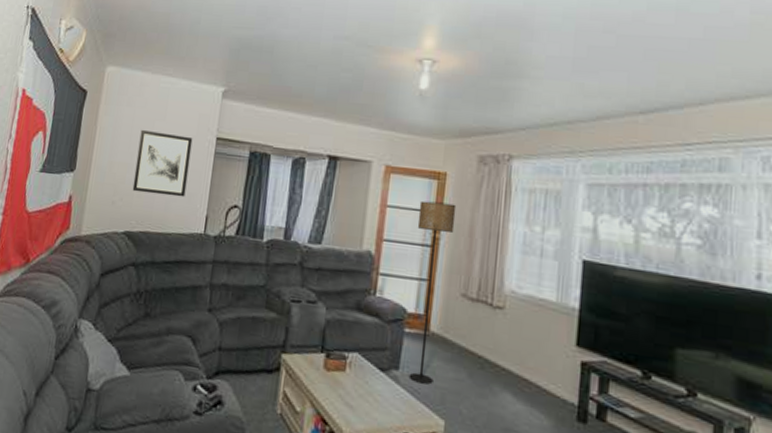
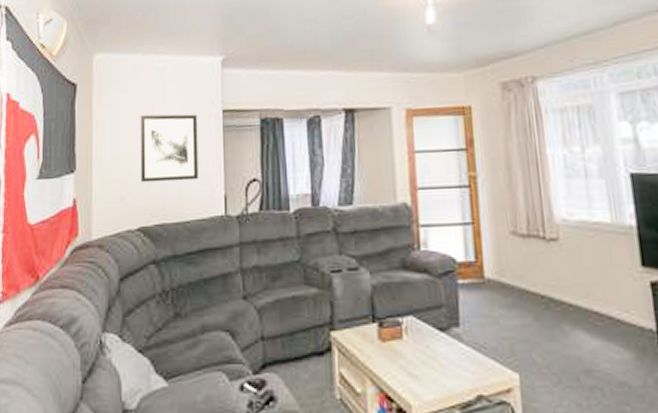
floor lamp: present [408,200,457,385] -> none [448,137,499,337]

